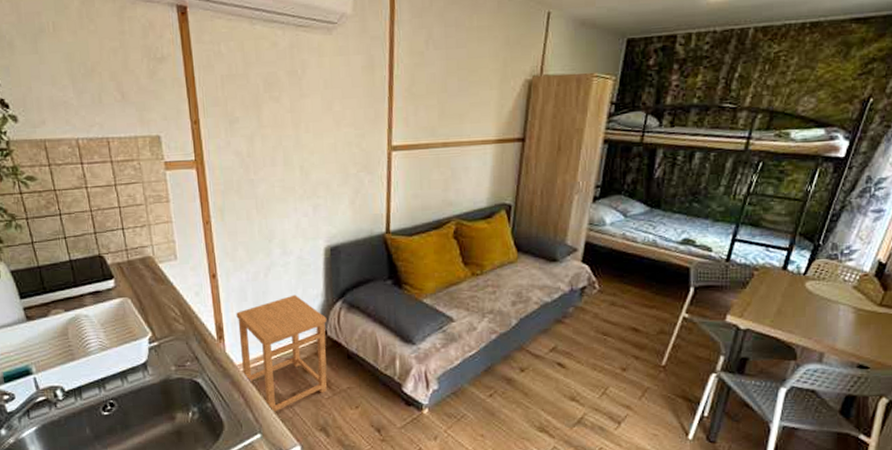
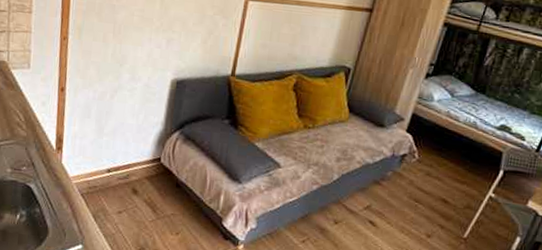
side table: present [236,294,327,412] -> none [75,119,163,227]

